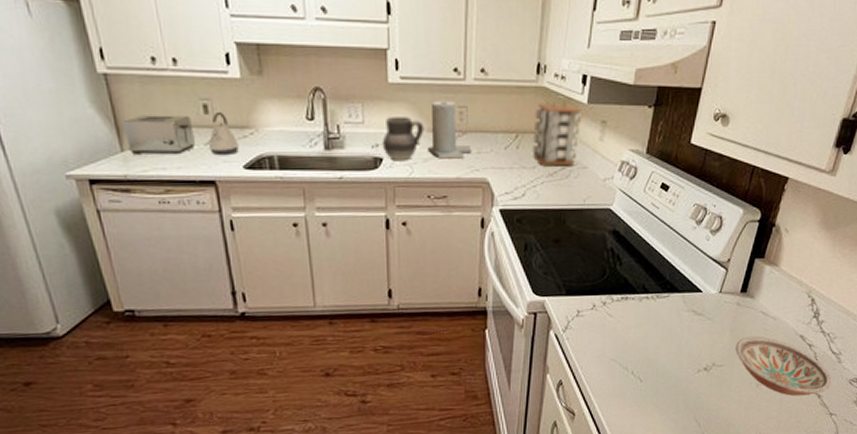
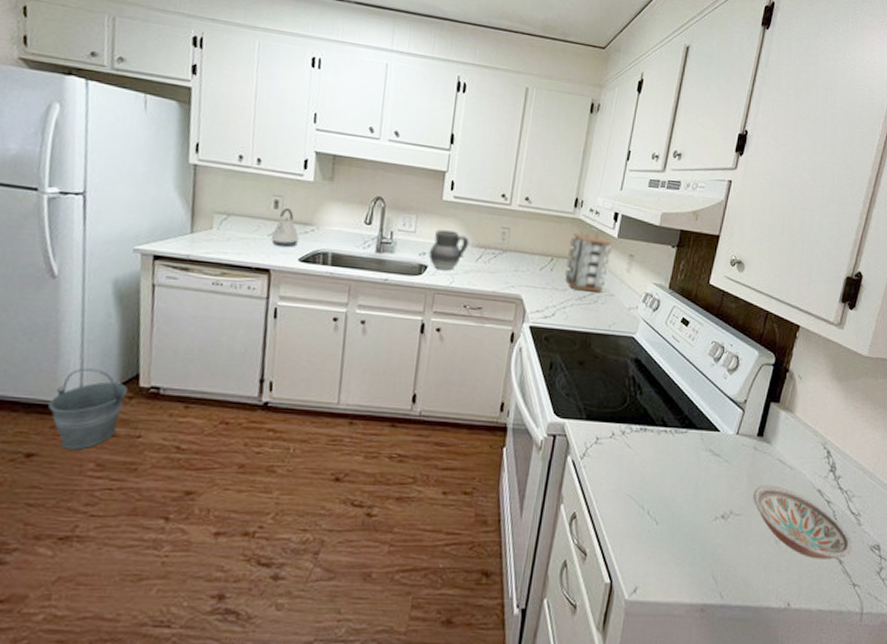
bucket: none [30,299,104,375] -> present [48,368,129,450]
toaster: present [122,115,195,155] -> none [198,203,262,242]
paper towel: present [427,100,472,159] -> none [468,219,510,275]

